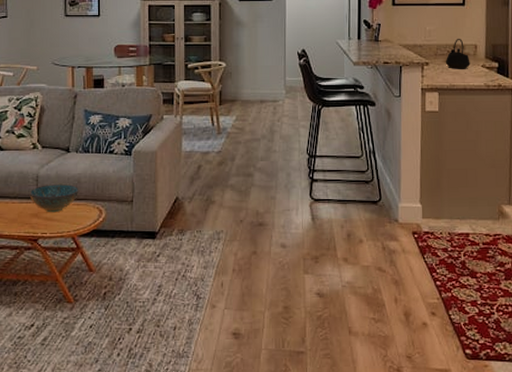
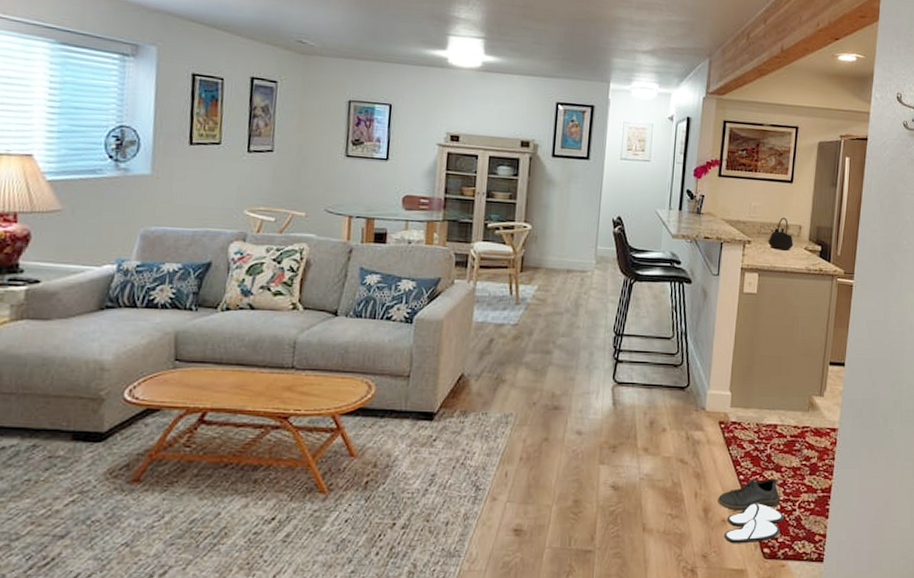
decorative bowl: present [29,184,80,213] -> none [282,353,346,387]
shoe: none [417,282,478,315] -> present [718,477,780,511]
slippers: none [426,307,483,345] -> present [724,503,784,543]

